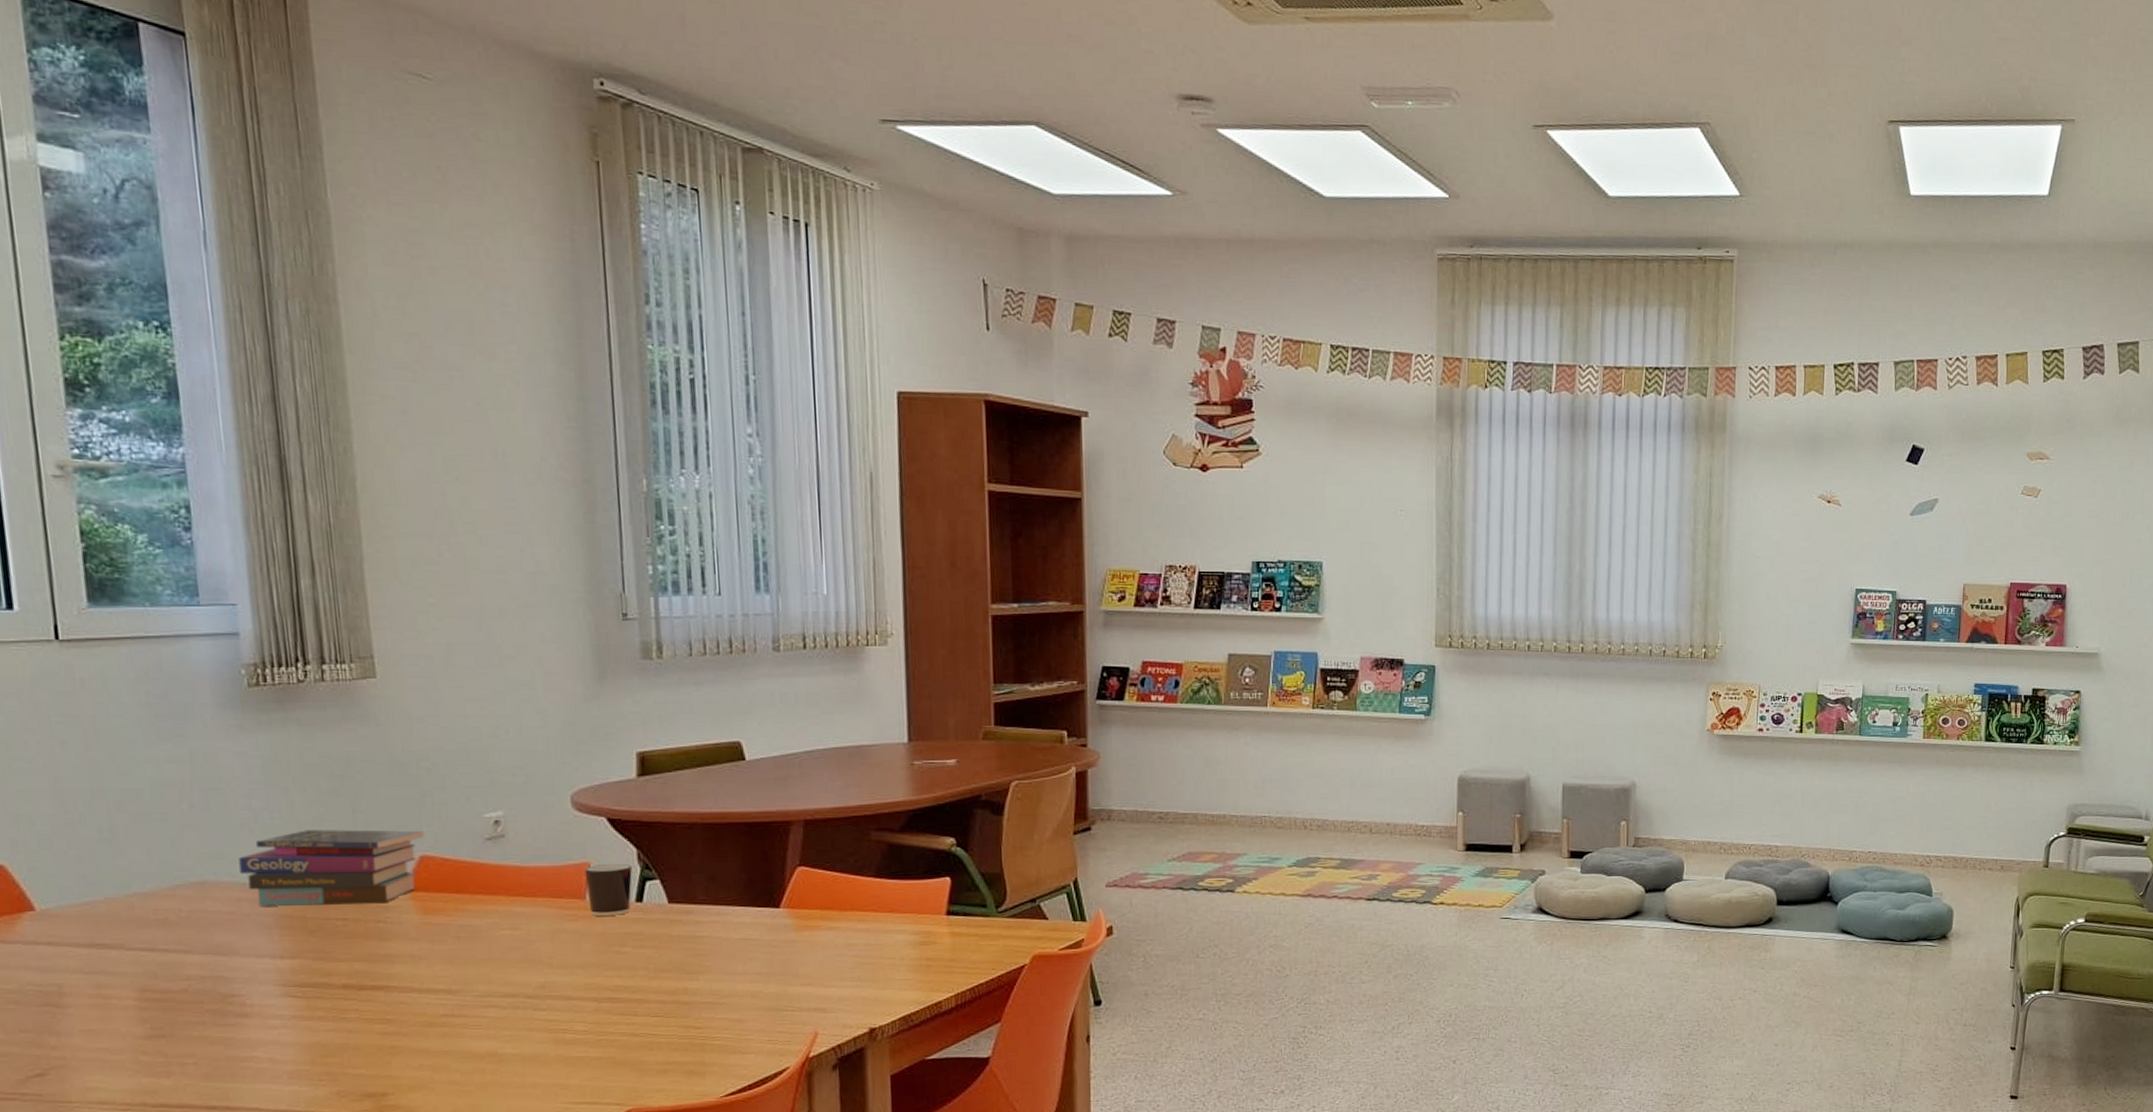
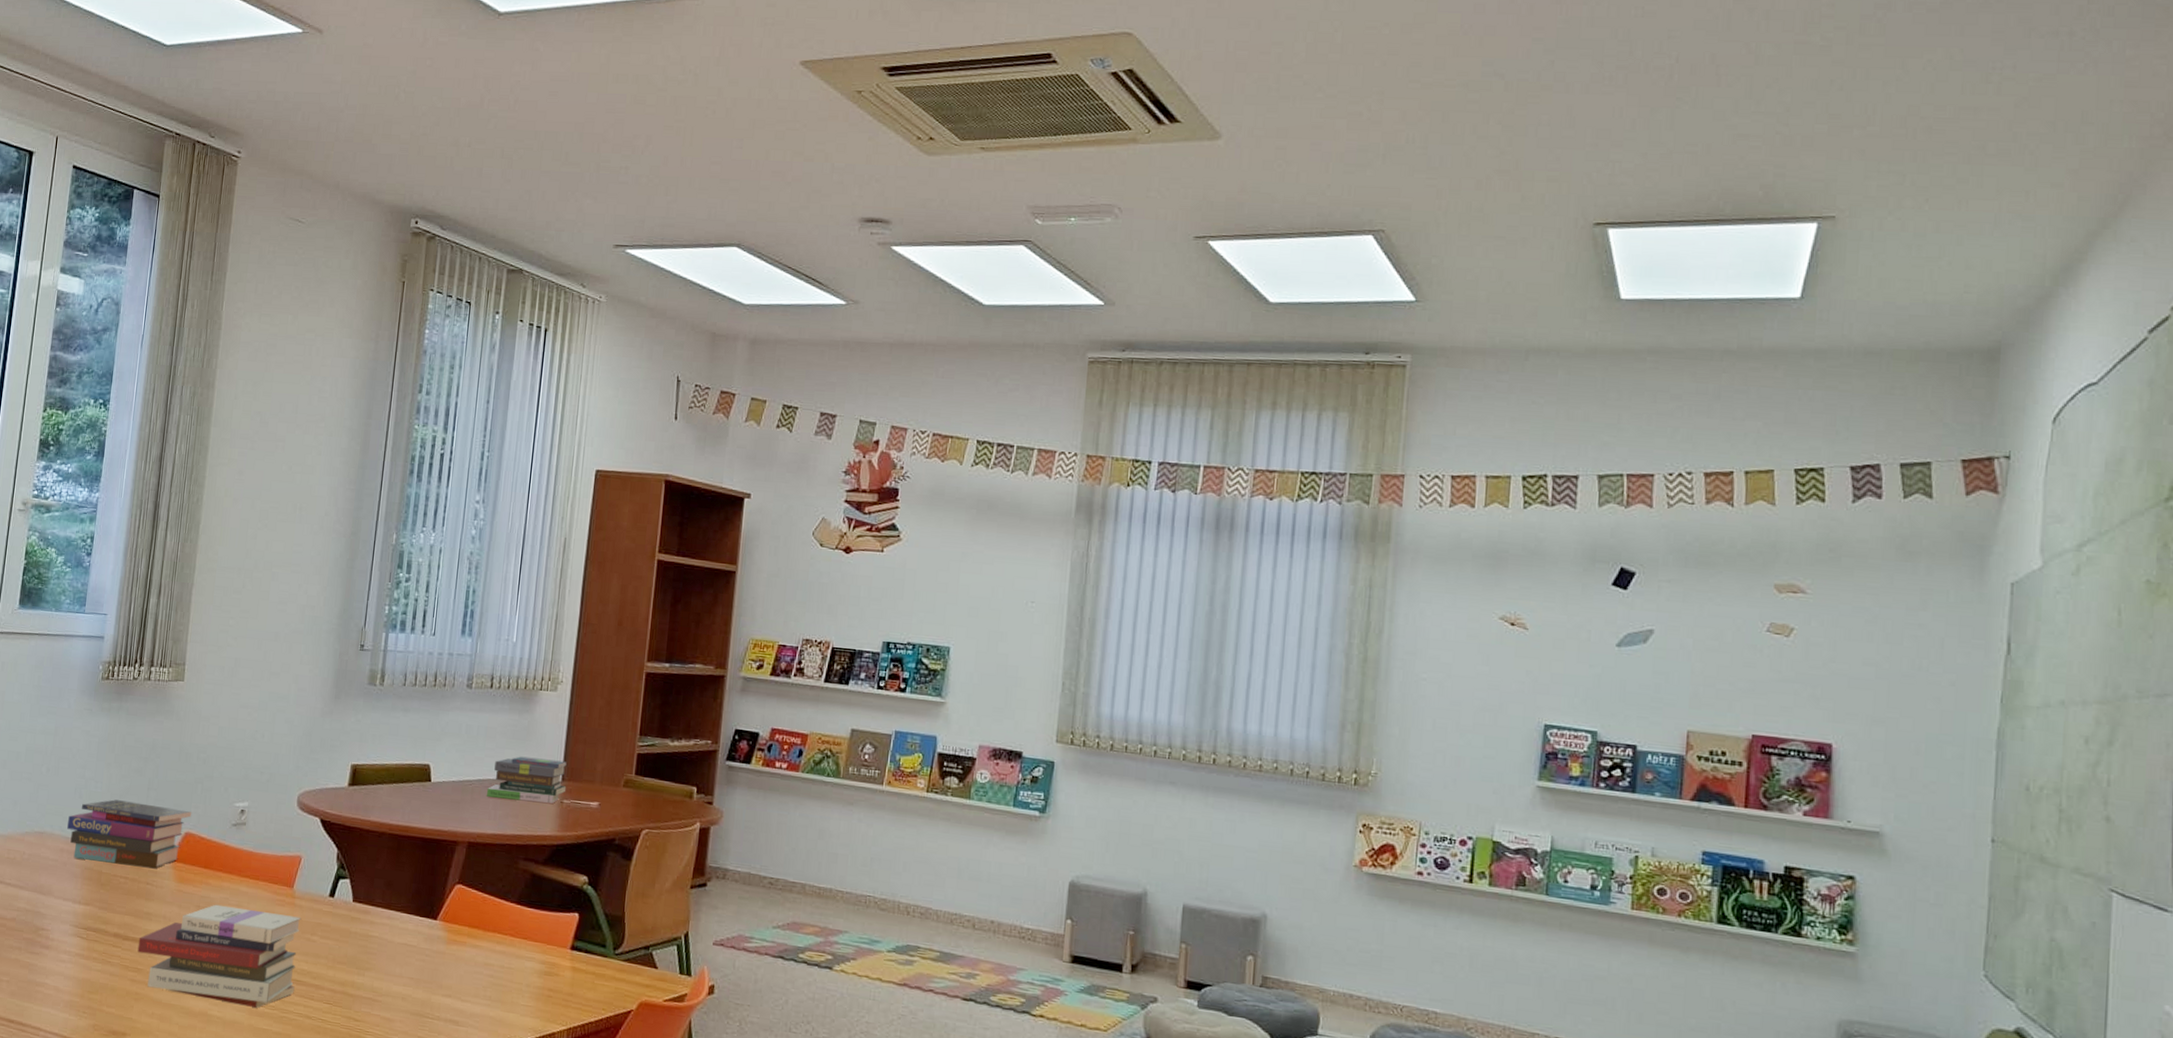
books: none [380,930,611,1038] -> present [137,904,302,1008]
mug: present [584,864,632,916] -> none [294,859,331,907]
books: none [819,720,914,768] -> present [487,756,567,805]

